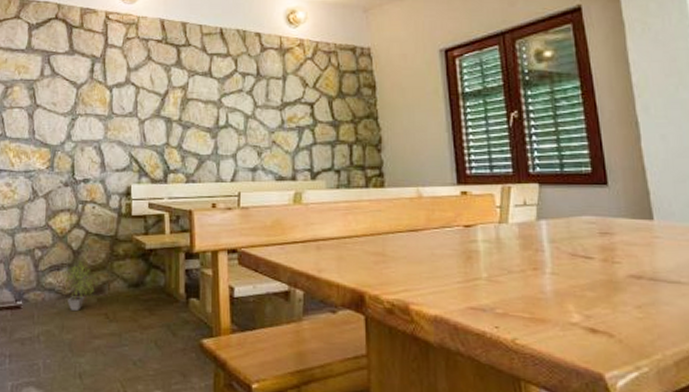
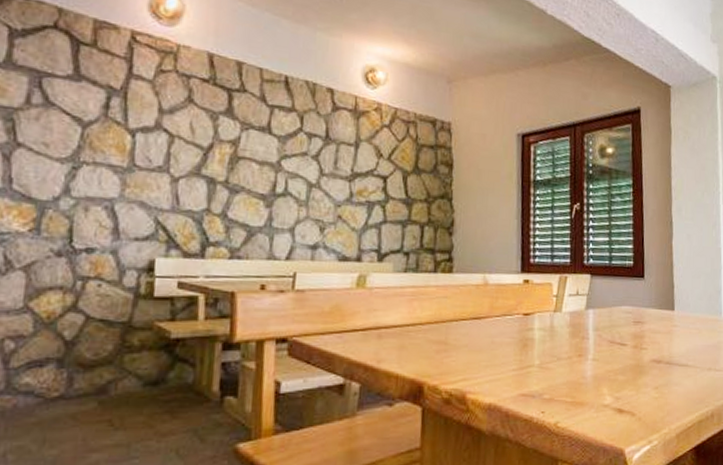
potted plant: present [62,261,98,311] -> none [46,354,100,418]

